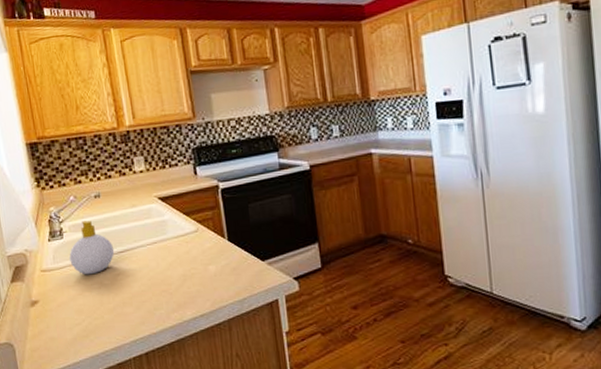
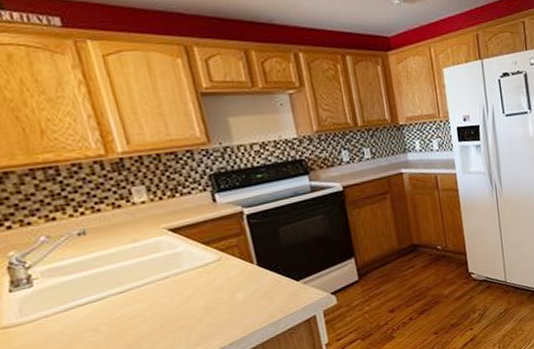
soap bottle: present [69,220,115,275] -> none [44,262,112,324]

